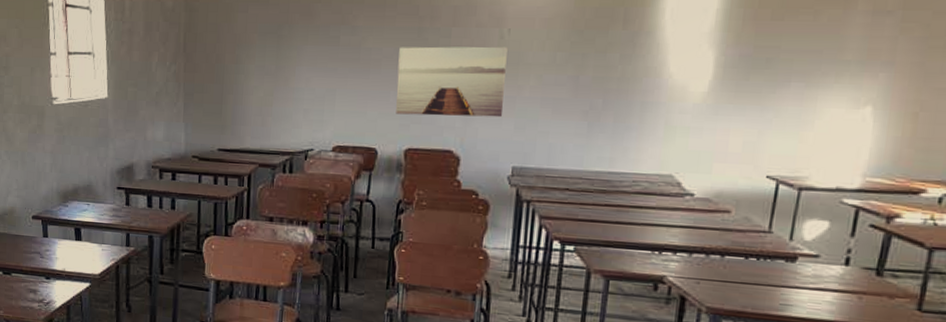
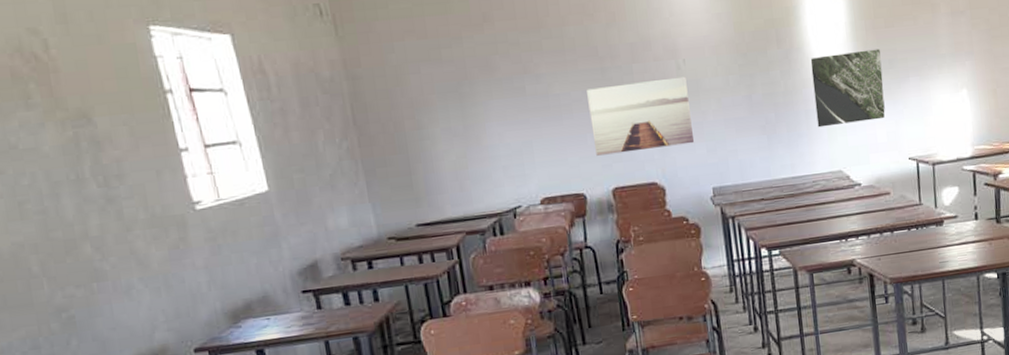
map: none [653,43,759,126] -> present [810,48,885,128]

